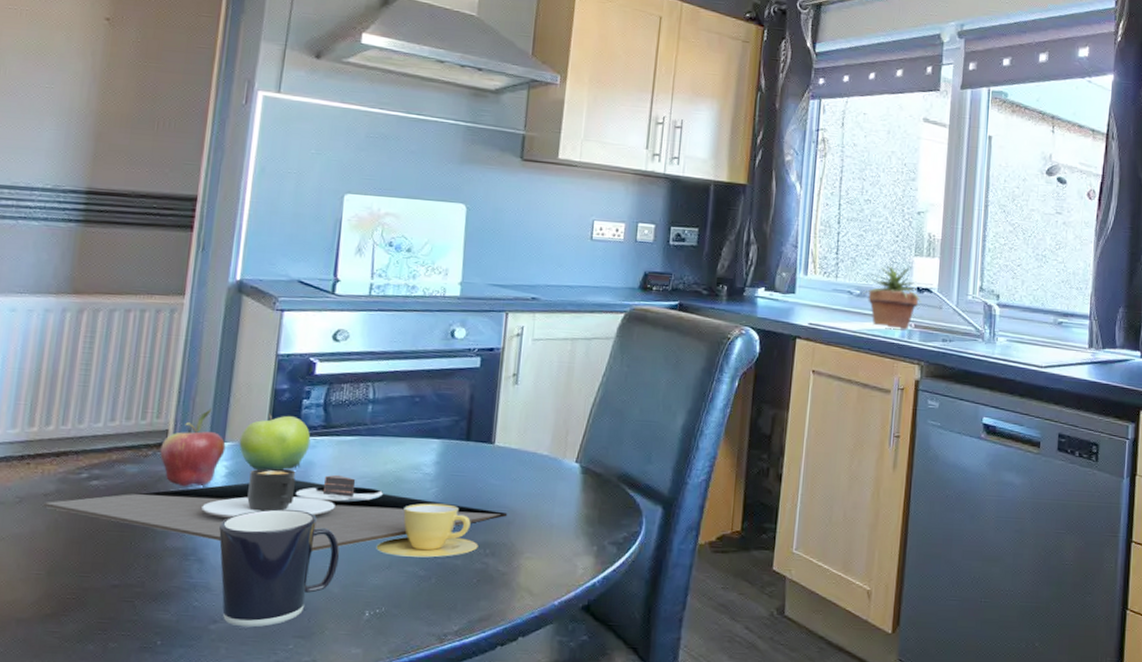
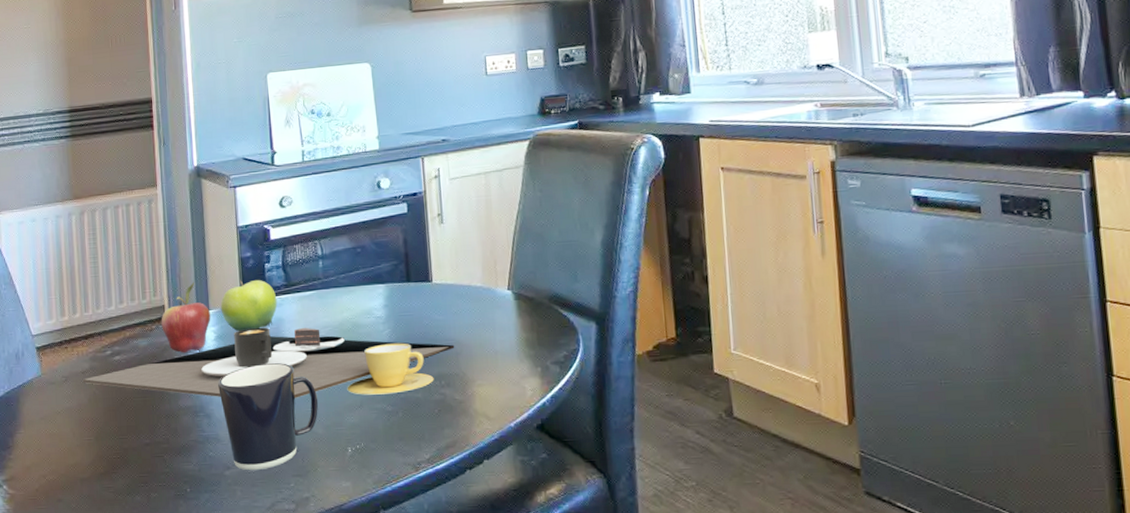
potted plant: present [863,265,922,331] -> none [760,45,824,114]

